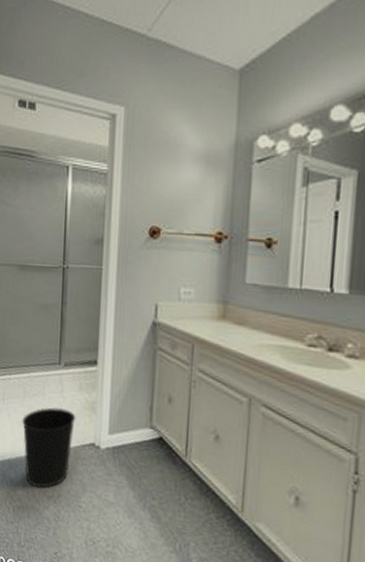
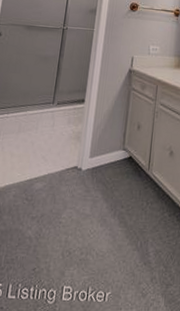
wastebasket: present [22,407,76,489] -> none [12,138,64,212]

